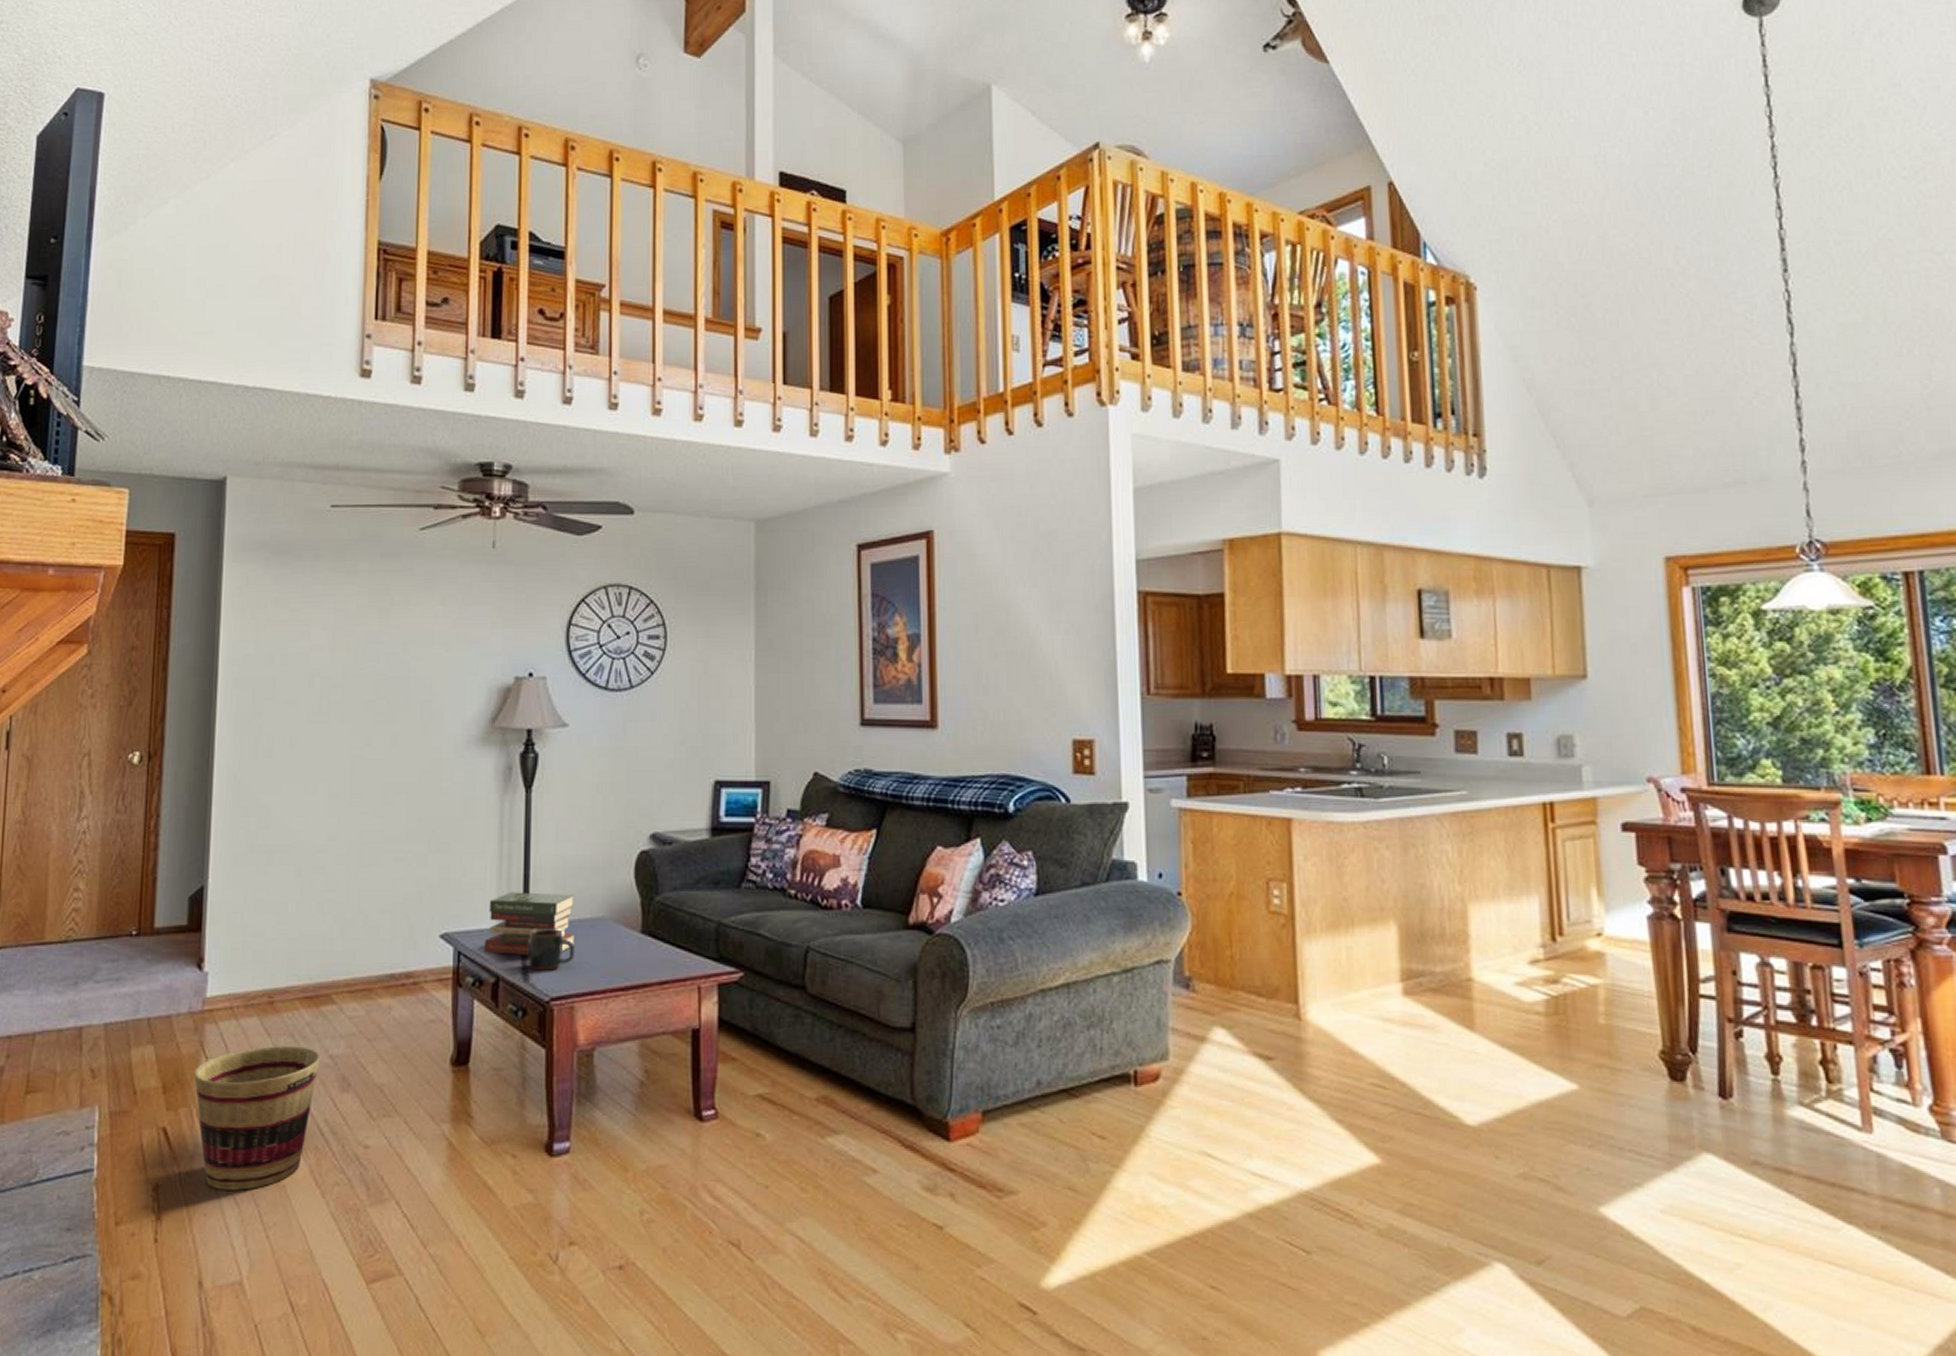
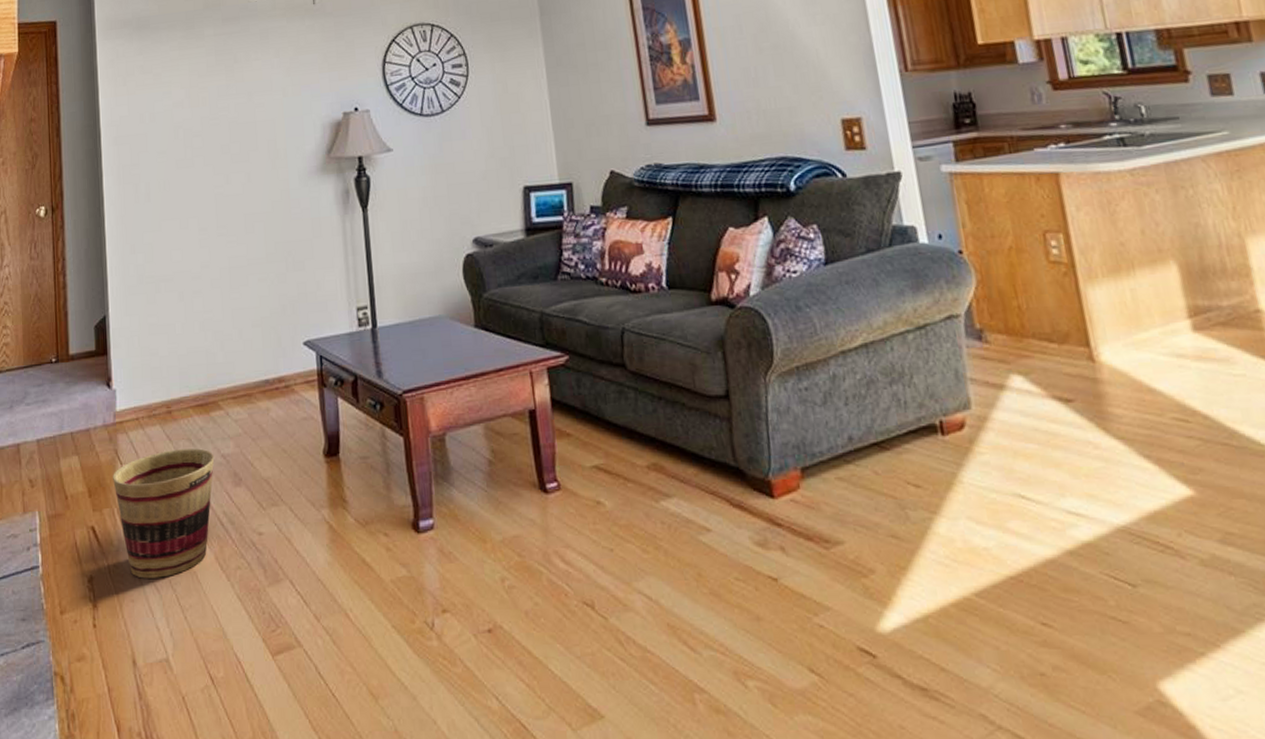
books: present [483,892,576,955] -> none [341,297,419,356]
mug: present [528,929,576,971] -> none [378,329,420,368]

